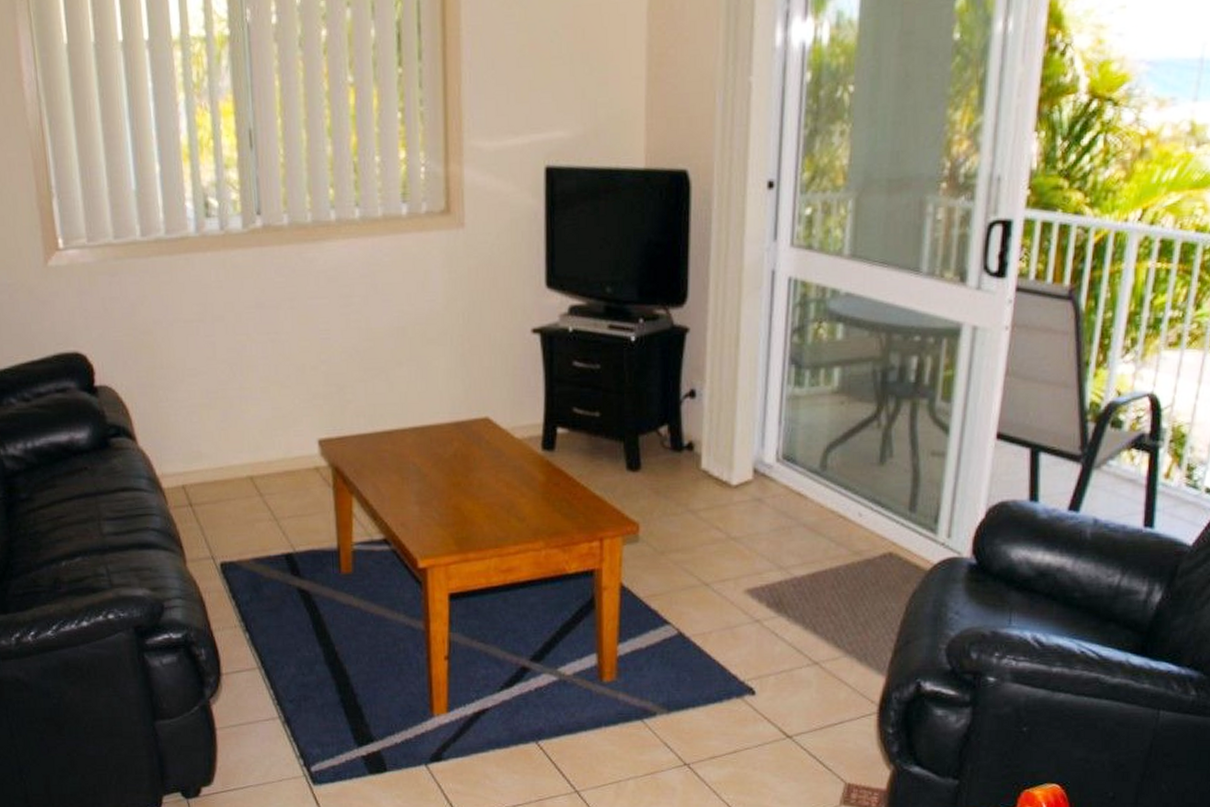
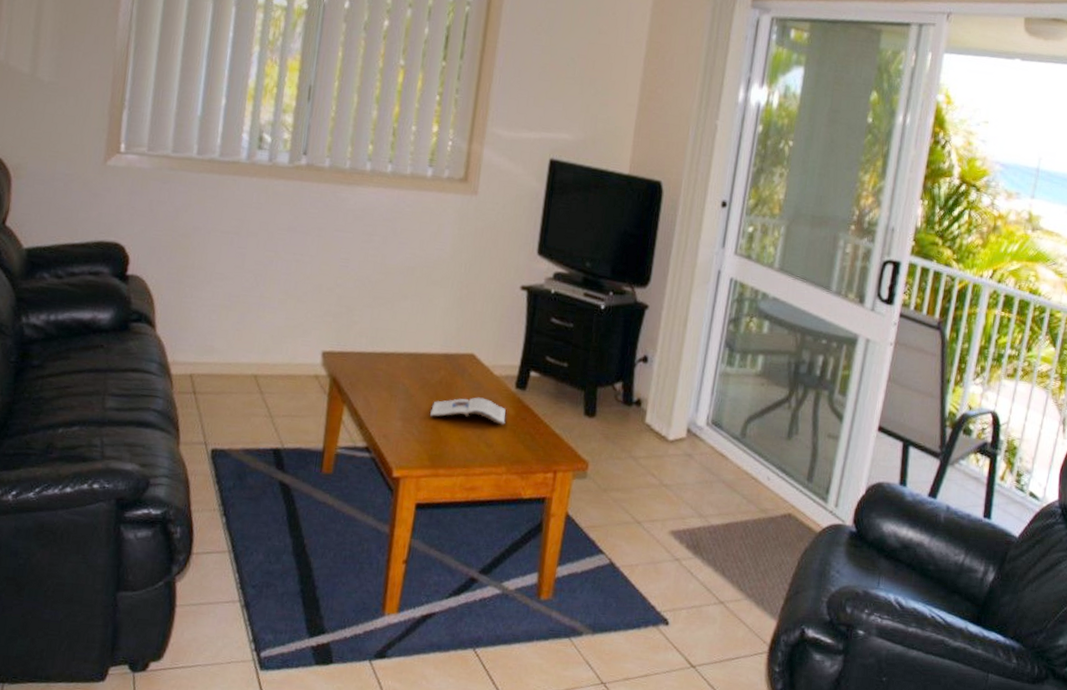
magazine: none [449,466,536,496] -> present [430,397,506,425]

